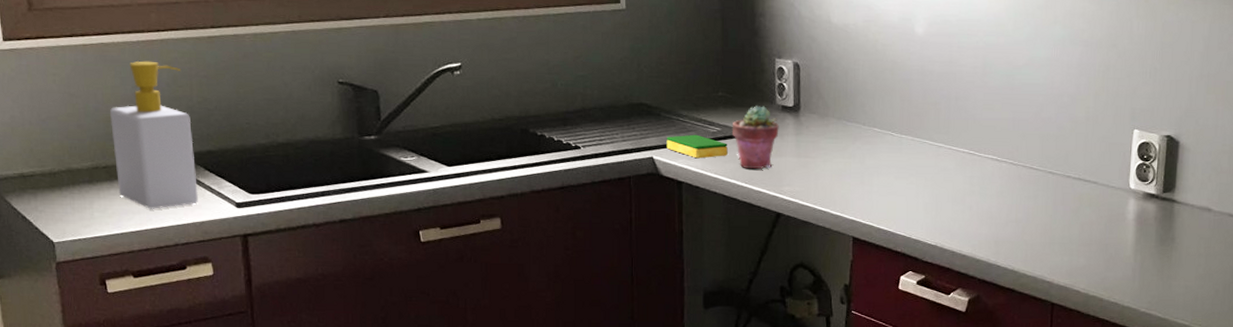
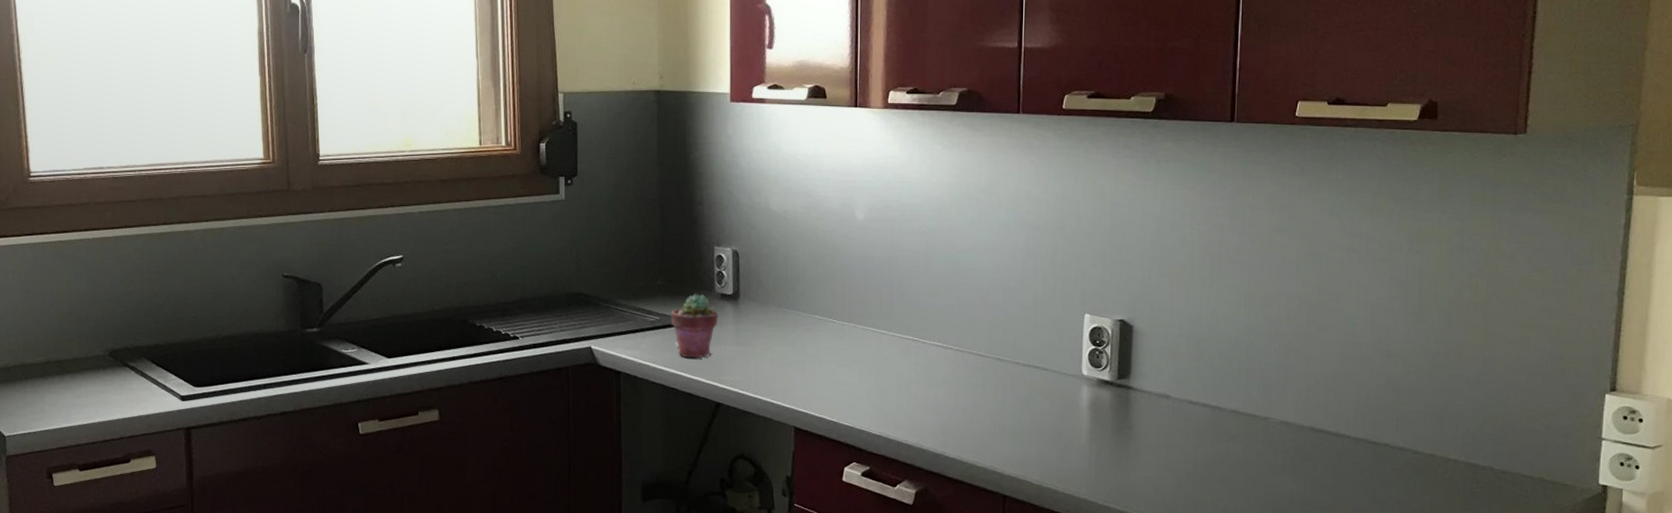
soap bottle: present [110,61,199,209] -> none [64,257,145,403]
dish sponge: present [666,134,728,159] -> none [604,323,666,348]

